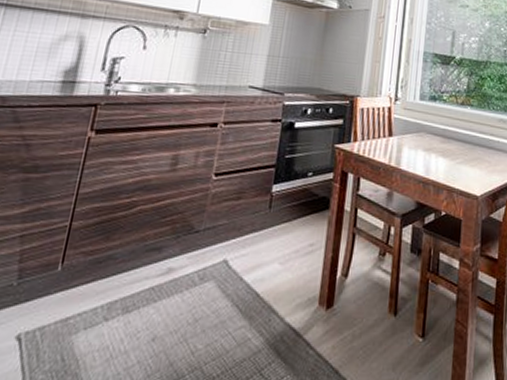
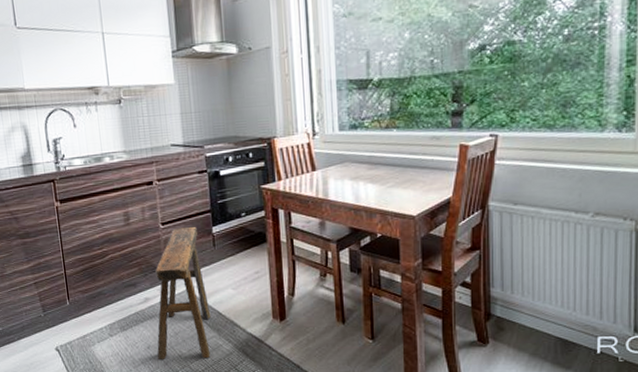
stool: none [160,181,255,358] -> present [155,226,211,359]

